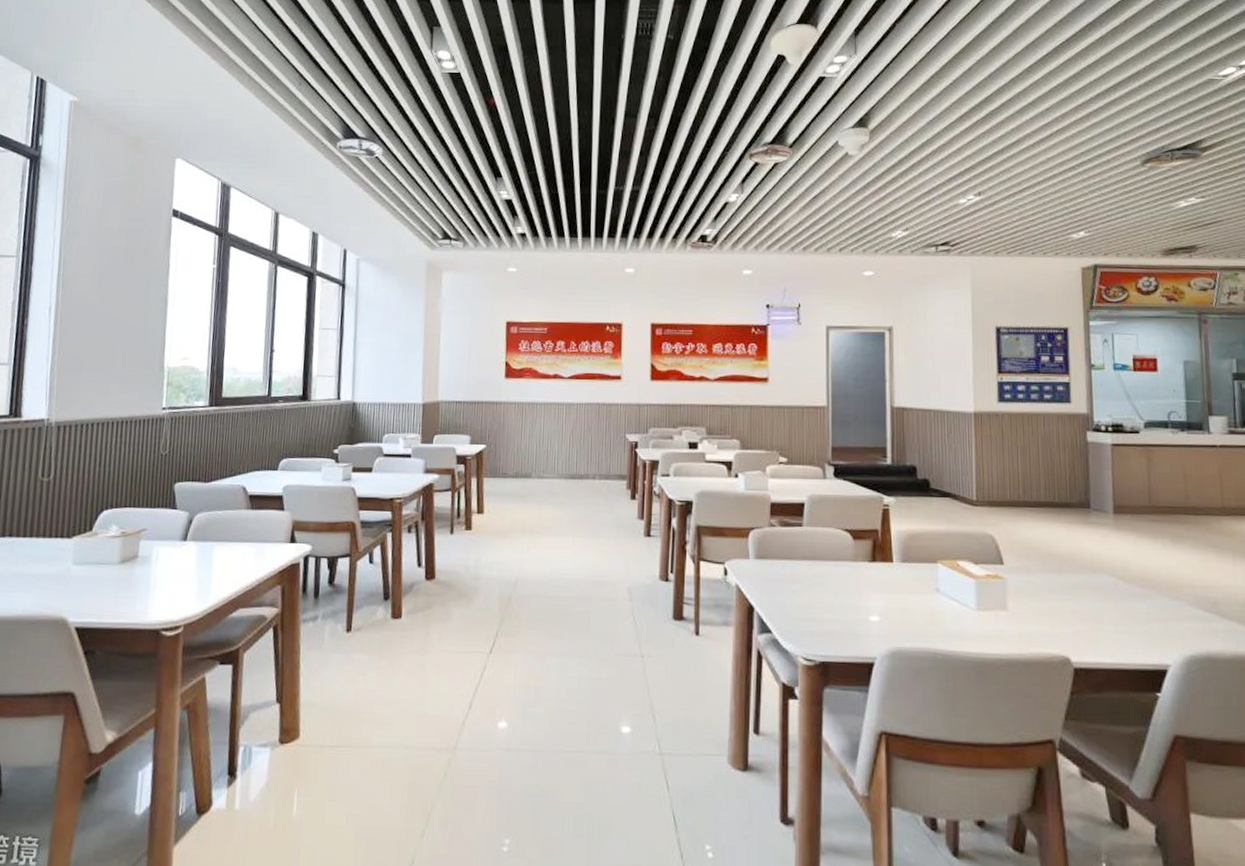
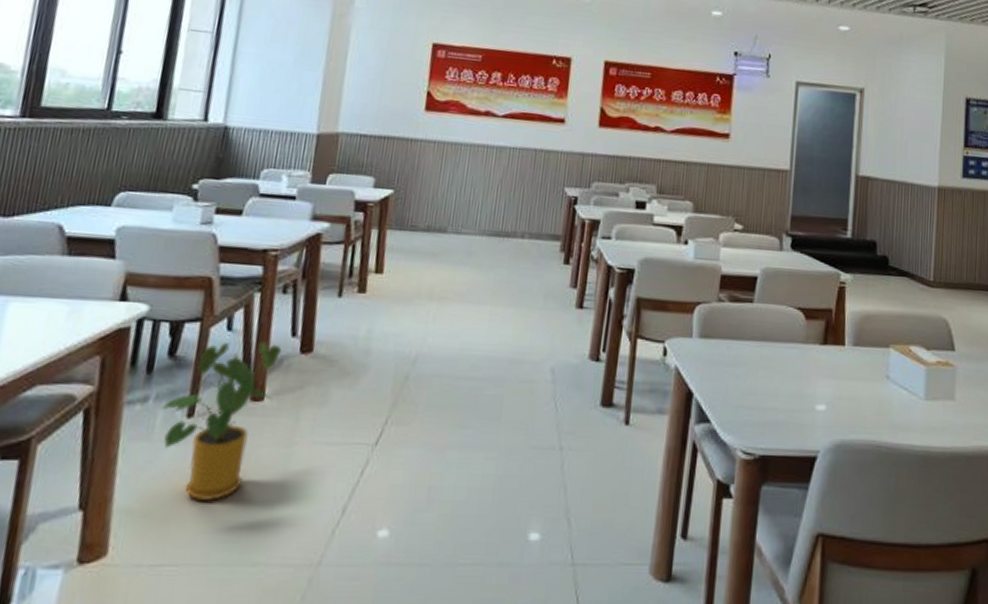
house plant: none [326,570,412,698] -> present [159,340,283,502]

